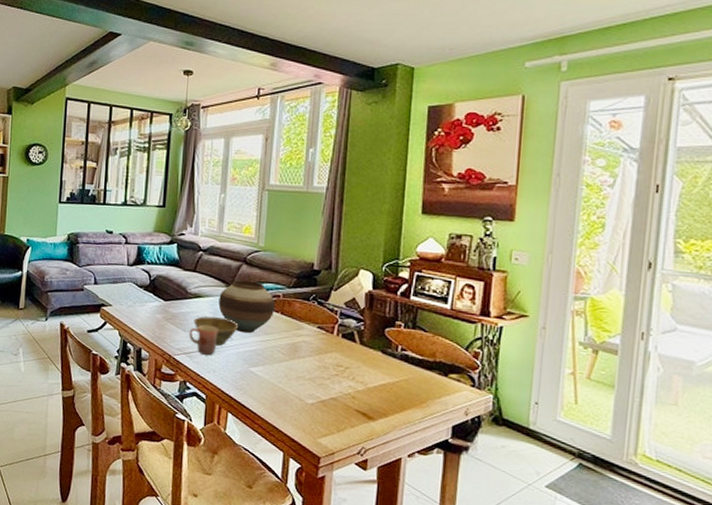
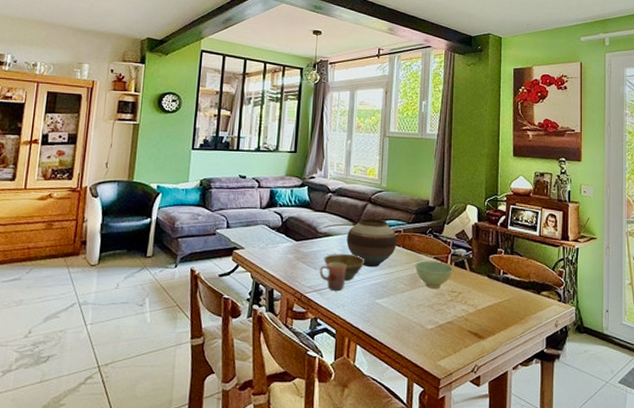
bowl: none [295,329,341,361] -> present [415,261,454,289]

